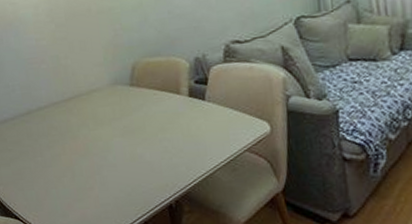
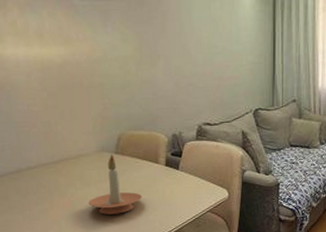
candle holder: none [103,86,164,159] -> present [88,154,143,215]

